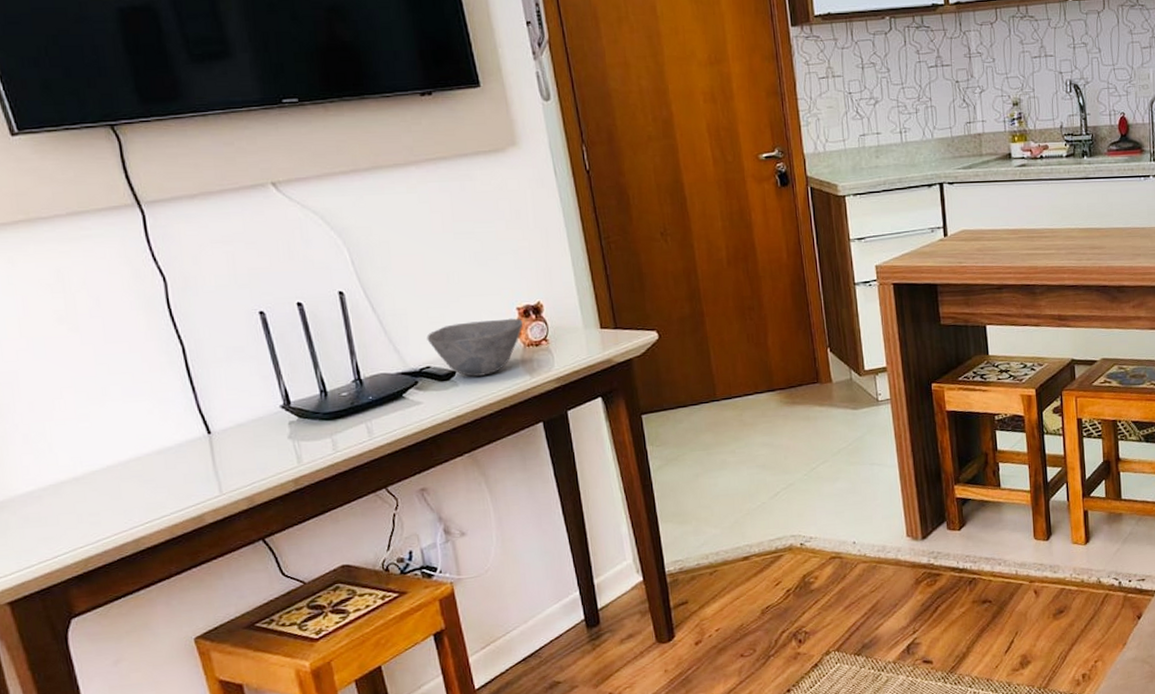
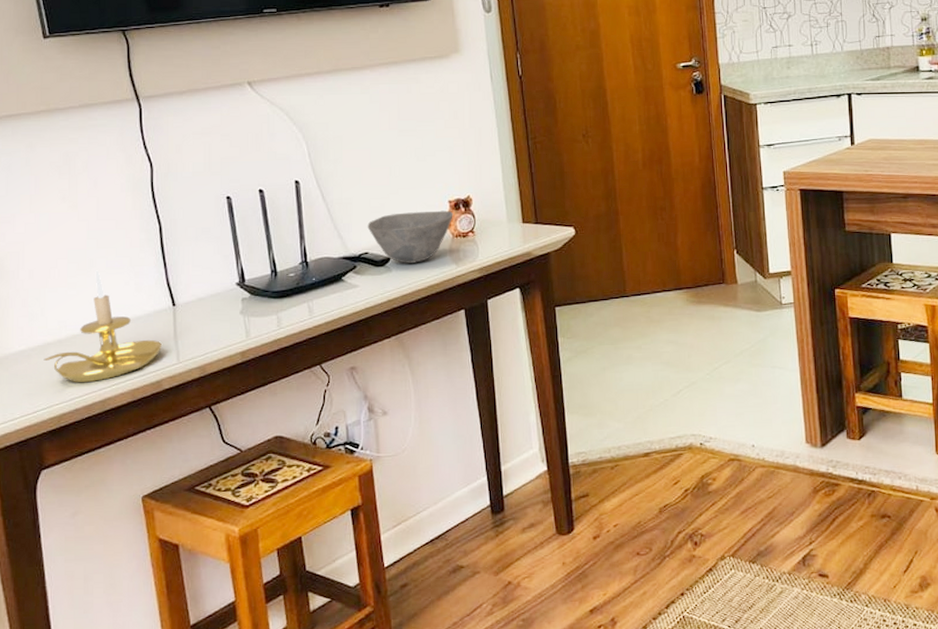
candle holder: none [58,399,201,523] -> present [43,270,163,383]

